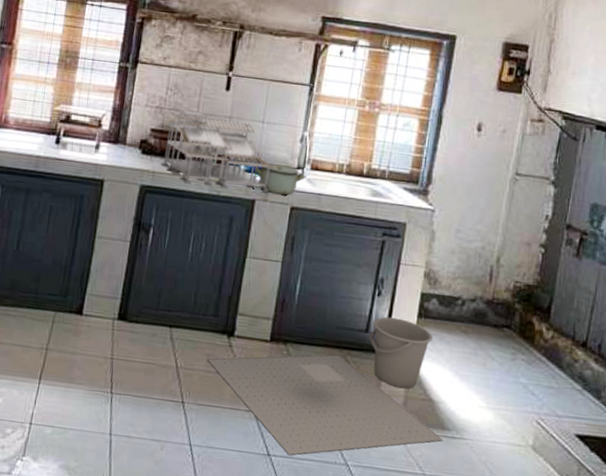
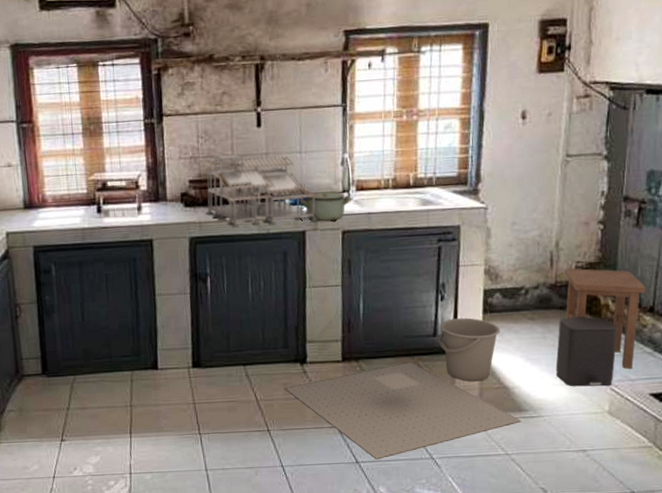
pedal bin: none [483,336,549,419] -> present [555,315,618,387]
stool: none [499,286,580,404] -> present [564,268,645,369]

